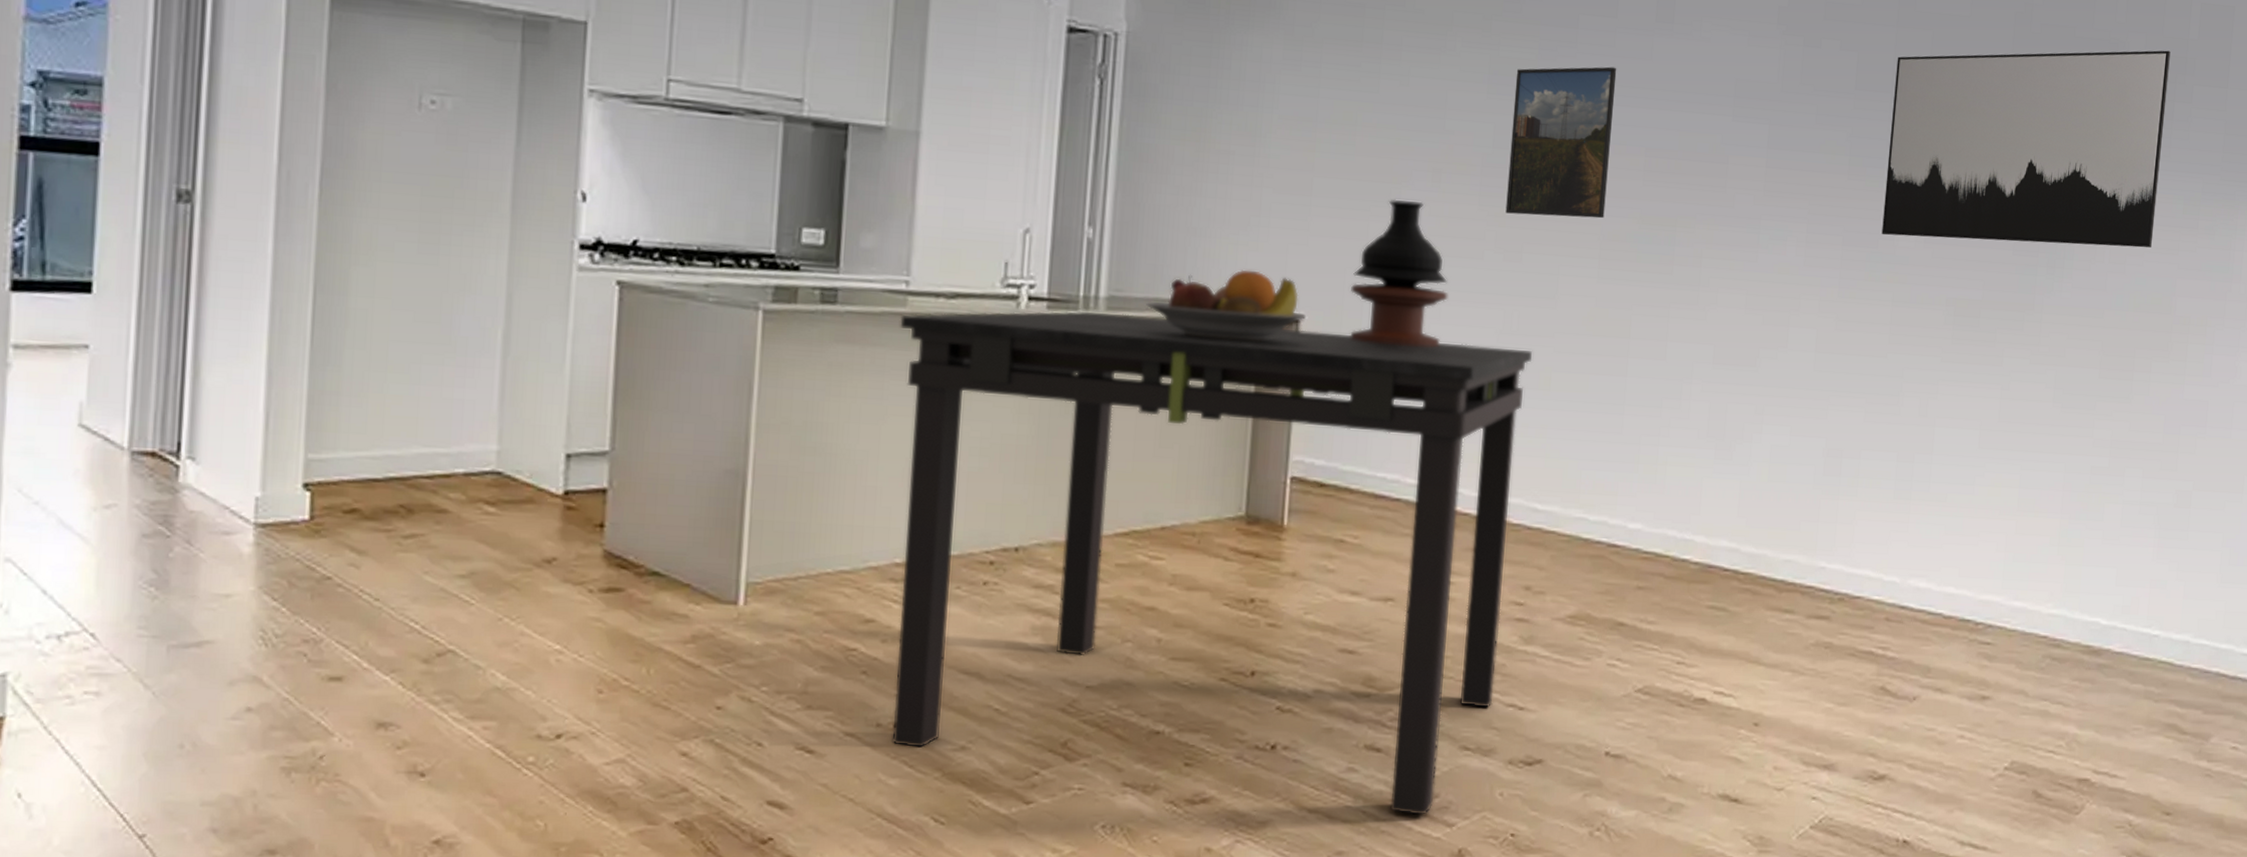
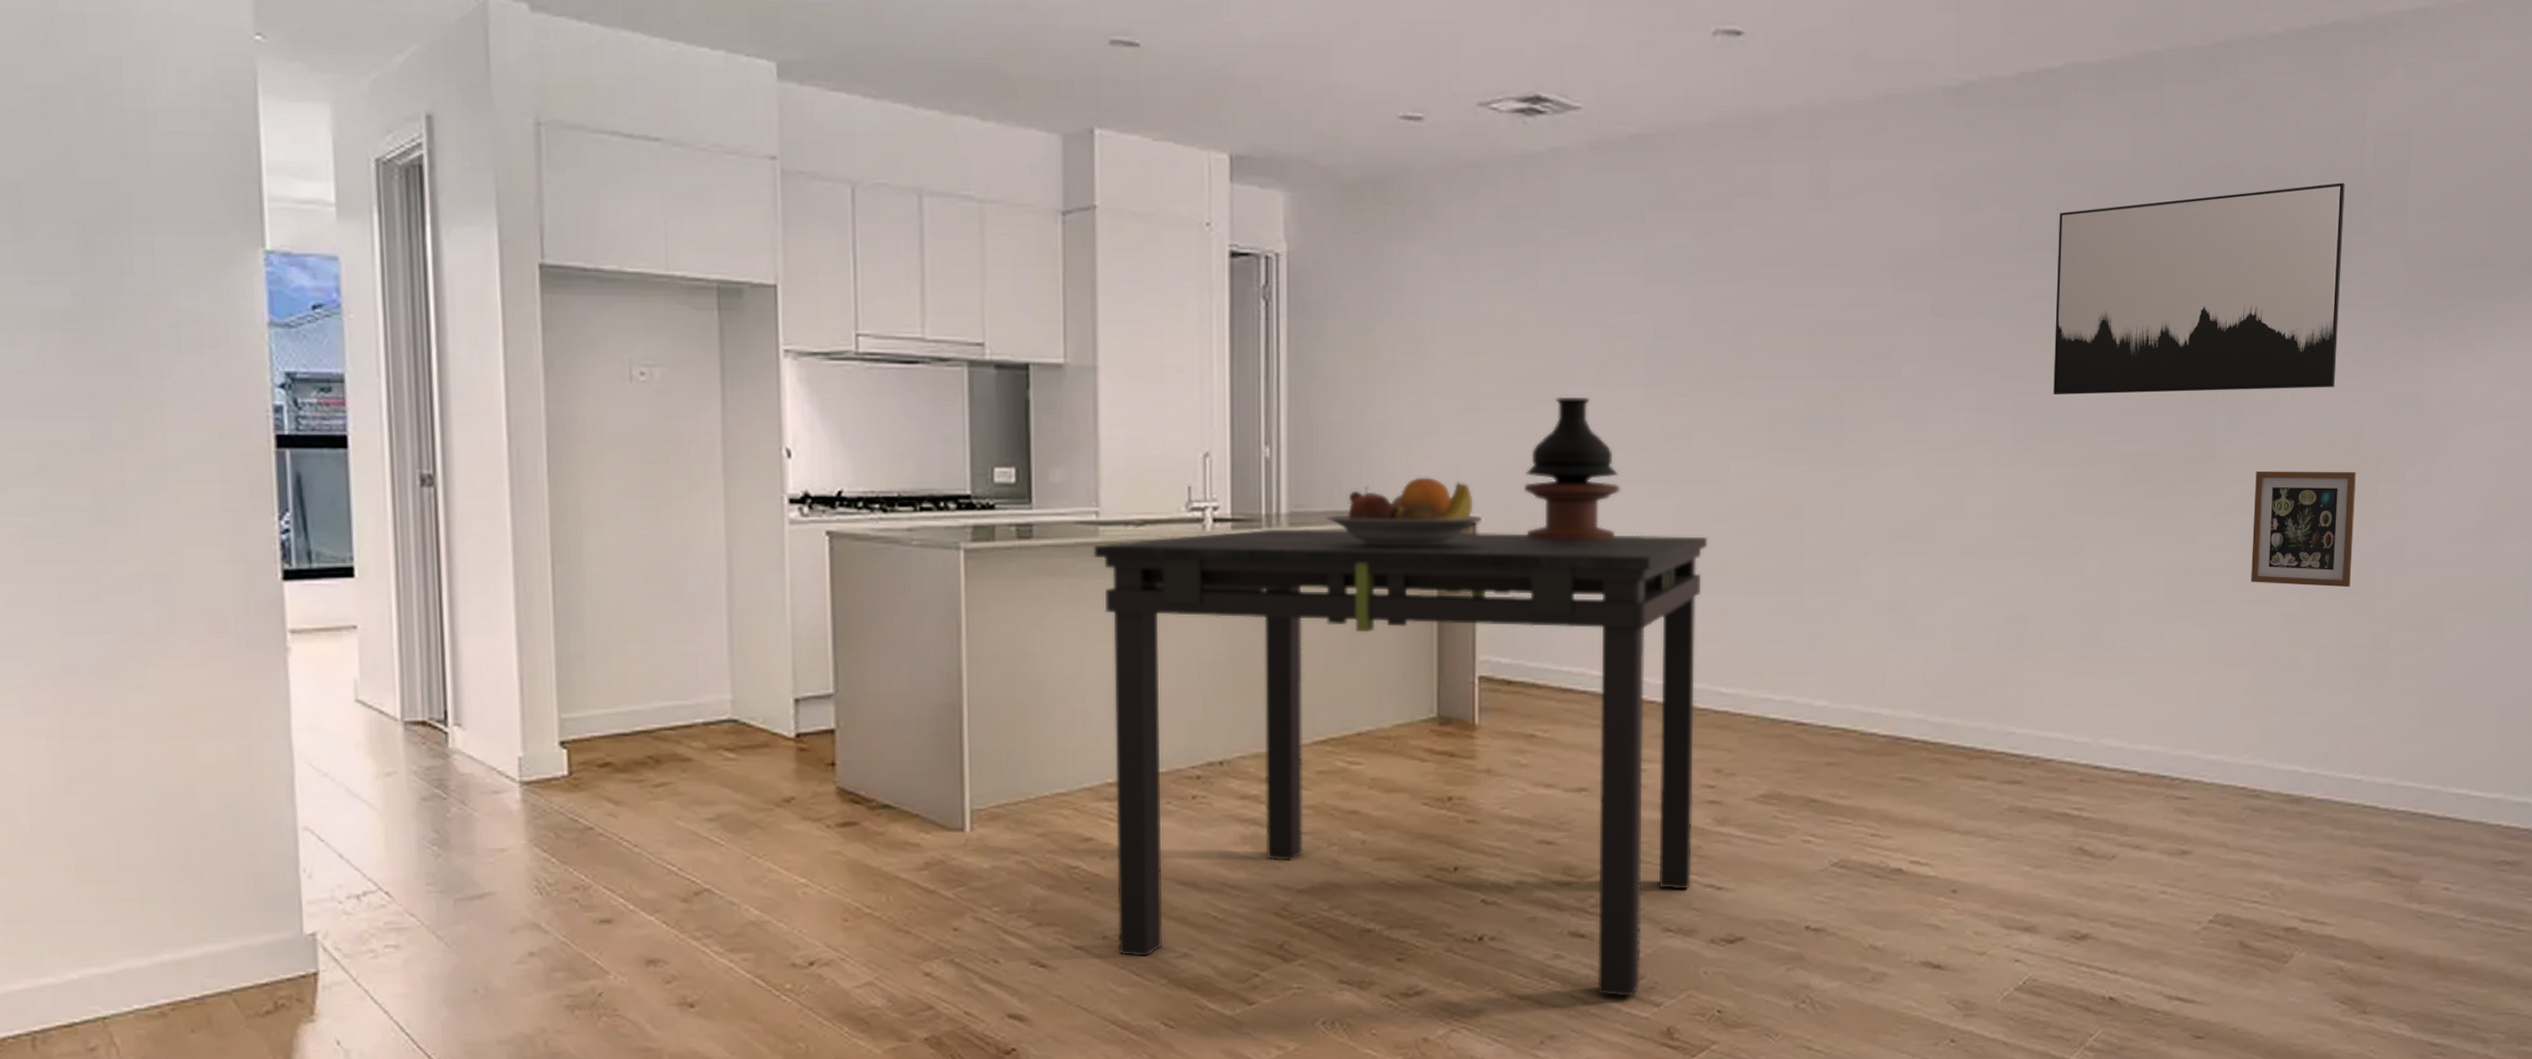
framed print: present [1505,66,1617,219] -> none [1671,247,1774,402]
picture frame: none [2062,323,2168,444] -> present [2251,471,2356,587]

